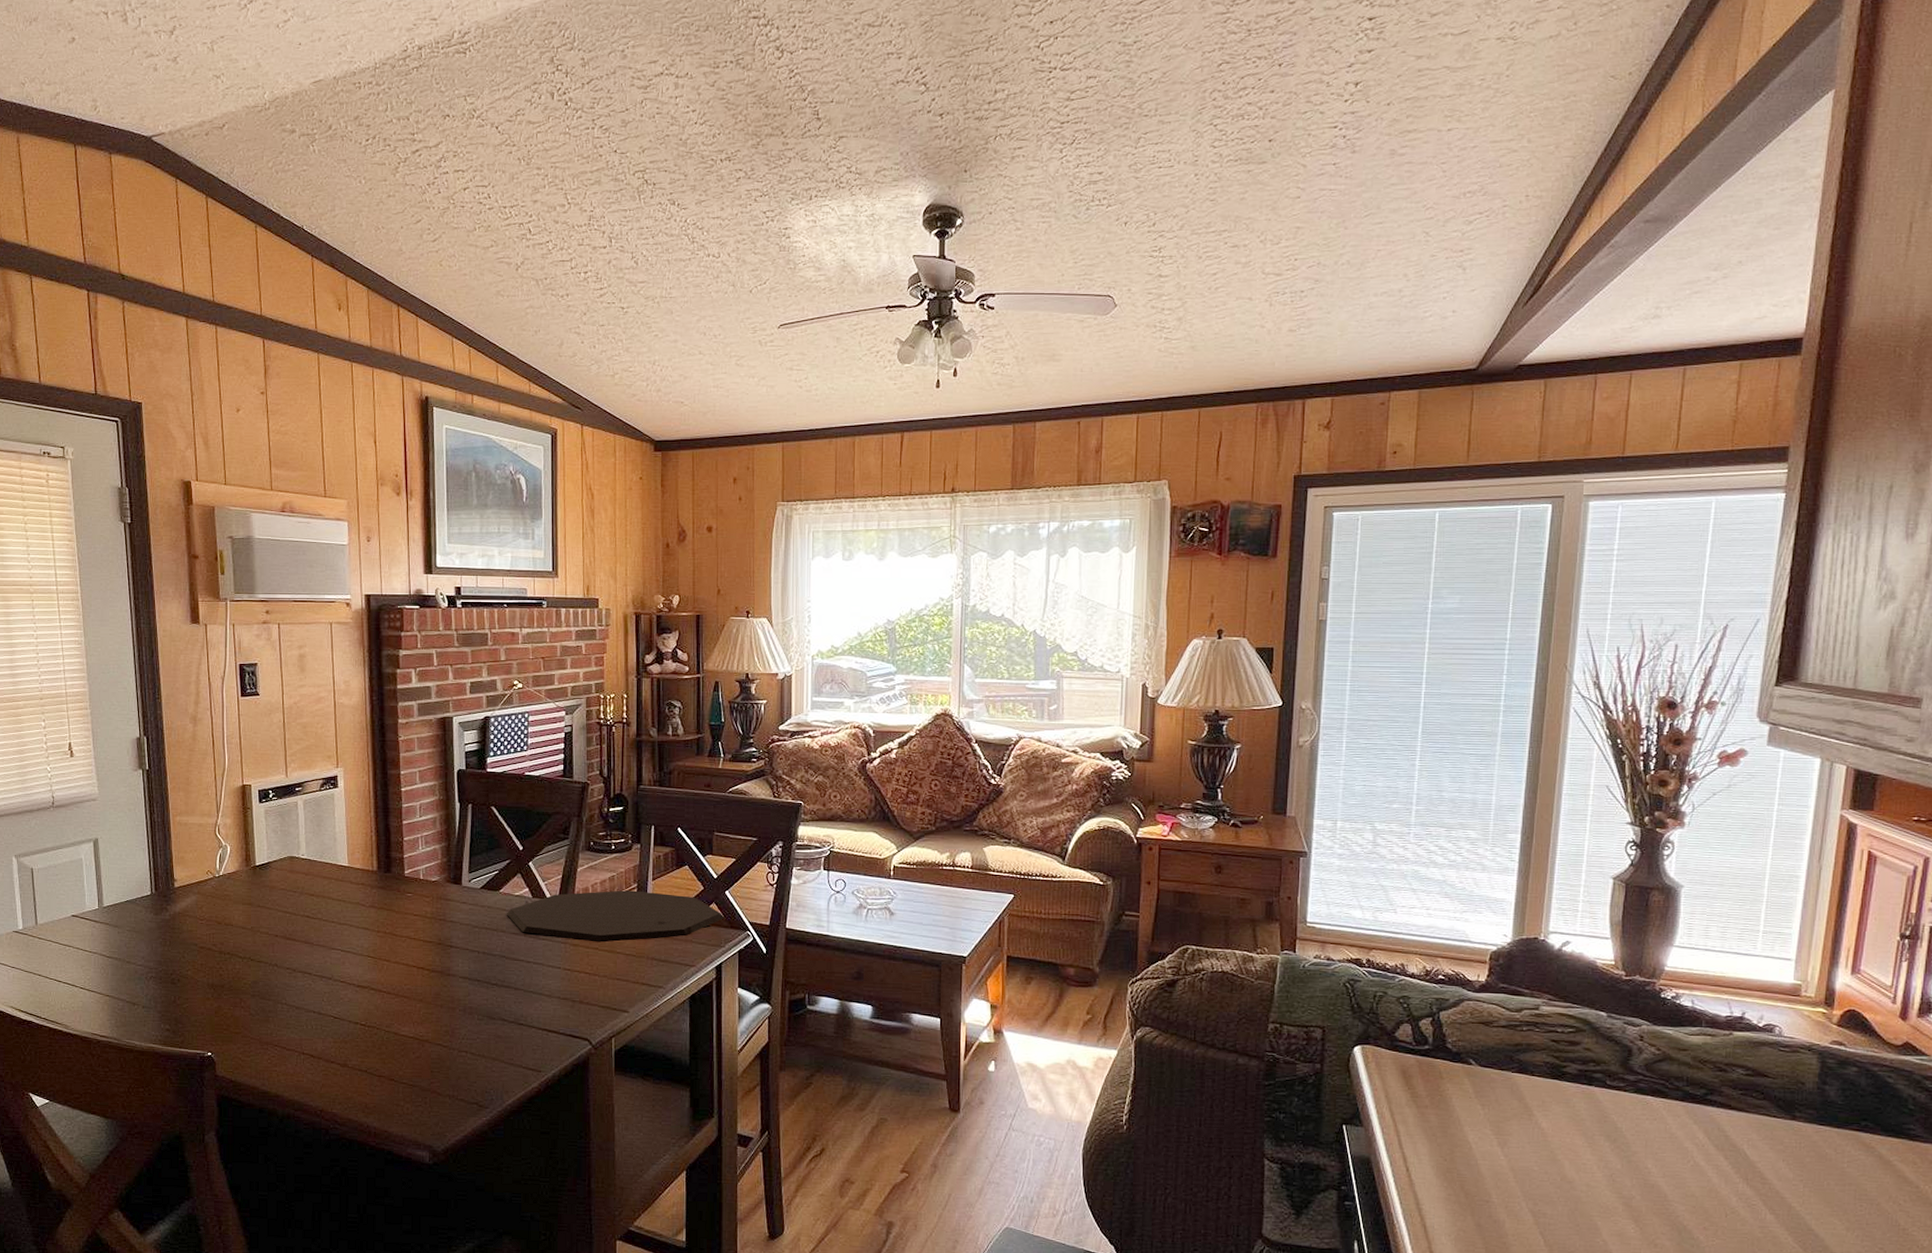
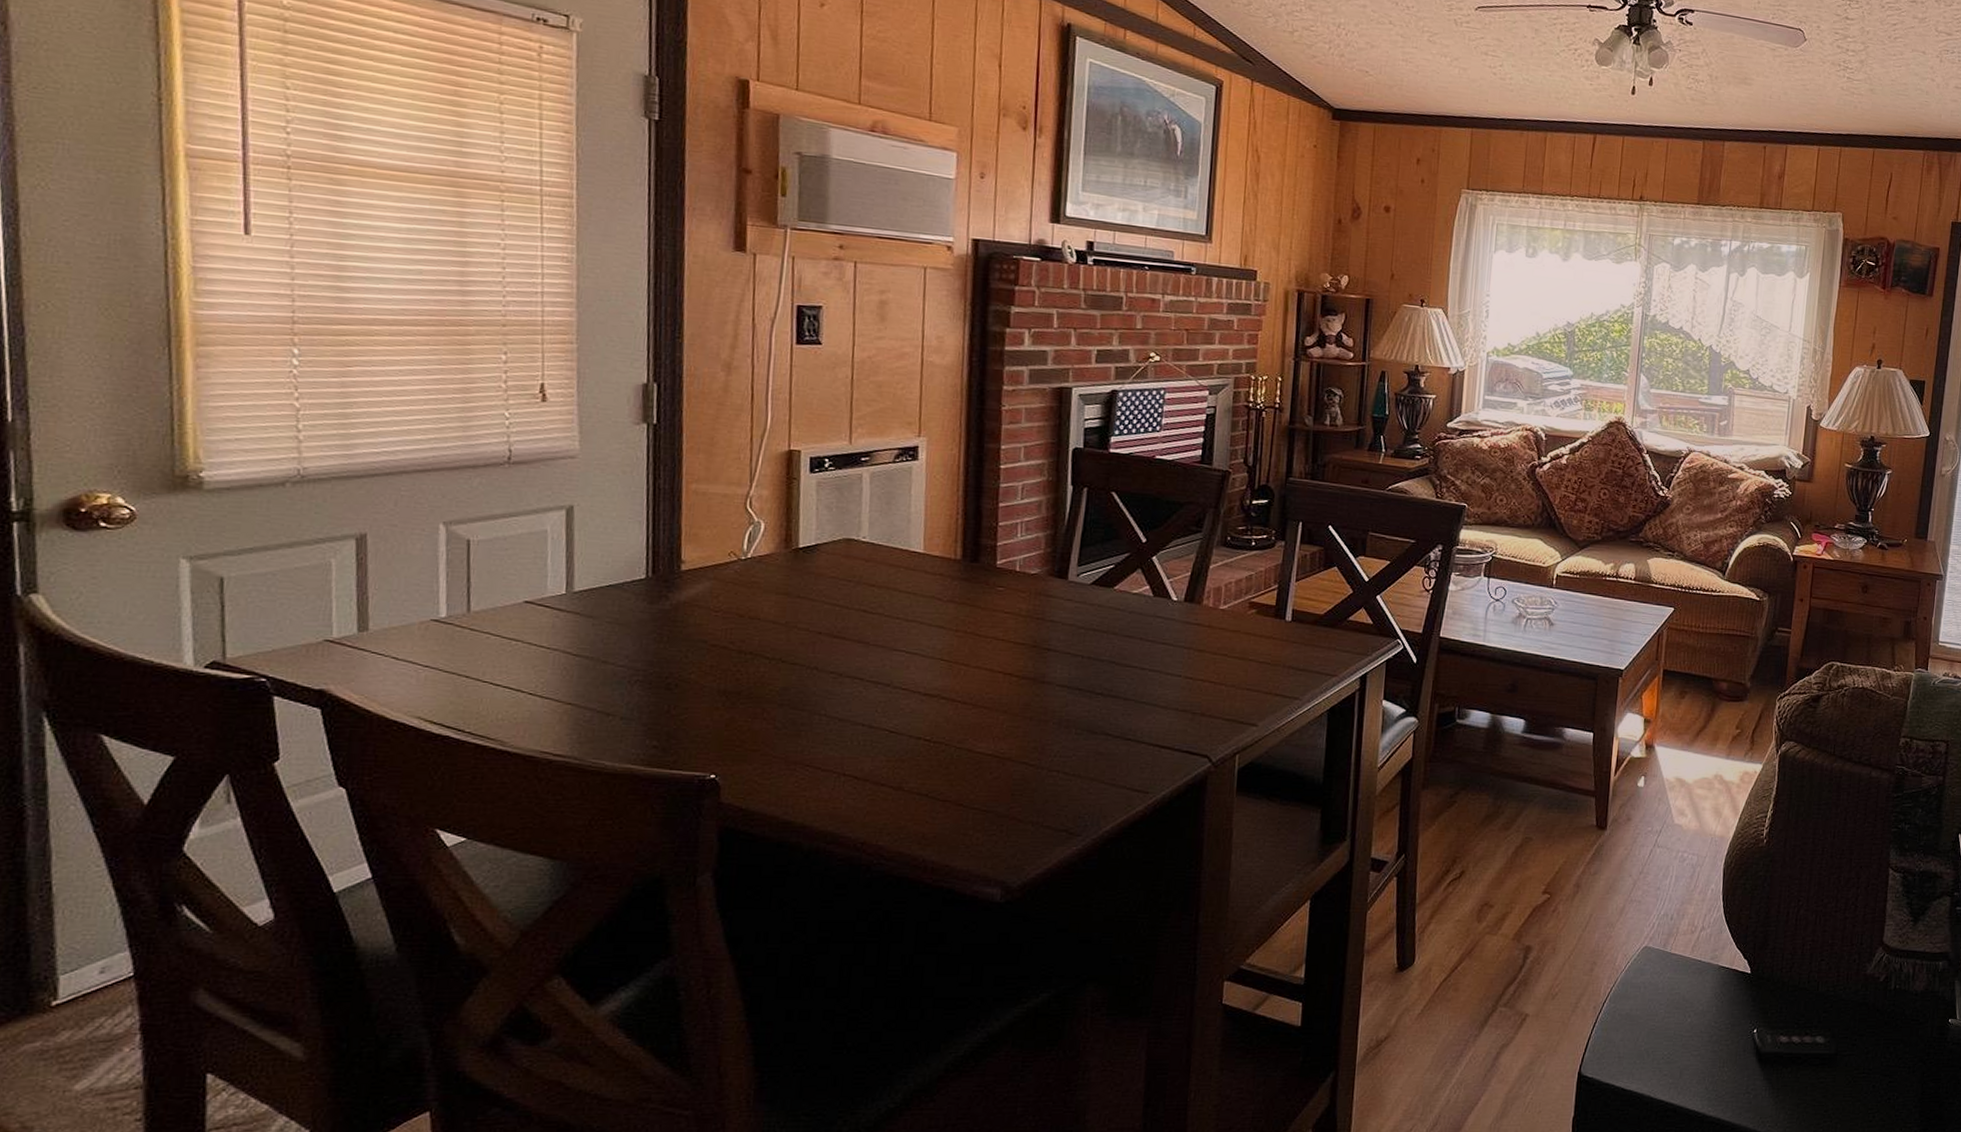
placemat: present [506,890,725,943] -> none [1120,591,1374,648]

